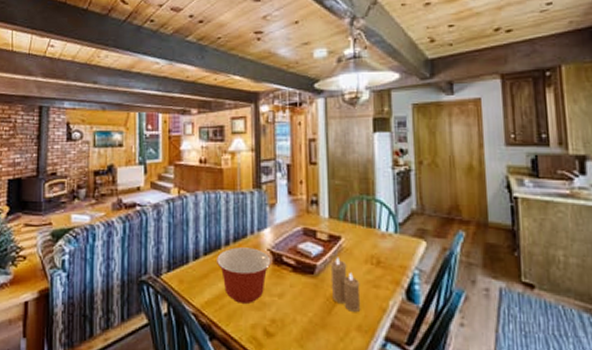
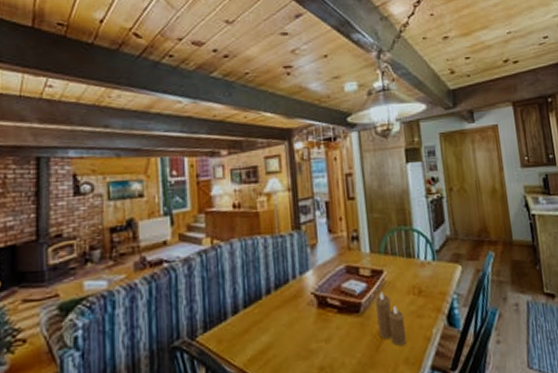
mixing bowl: present [217,247,271,303] -> none [258,293,316,355]

